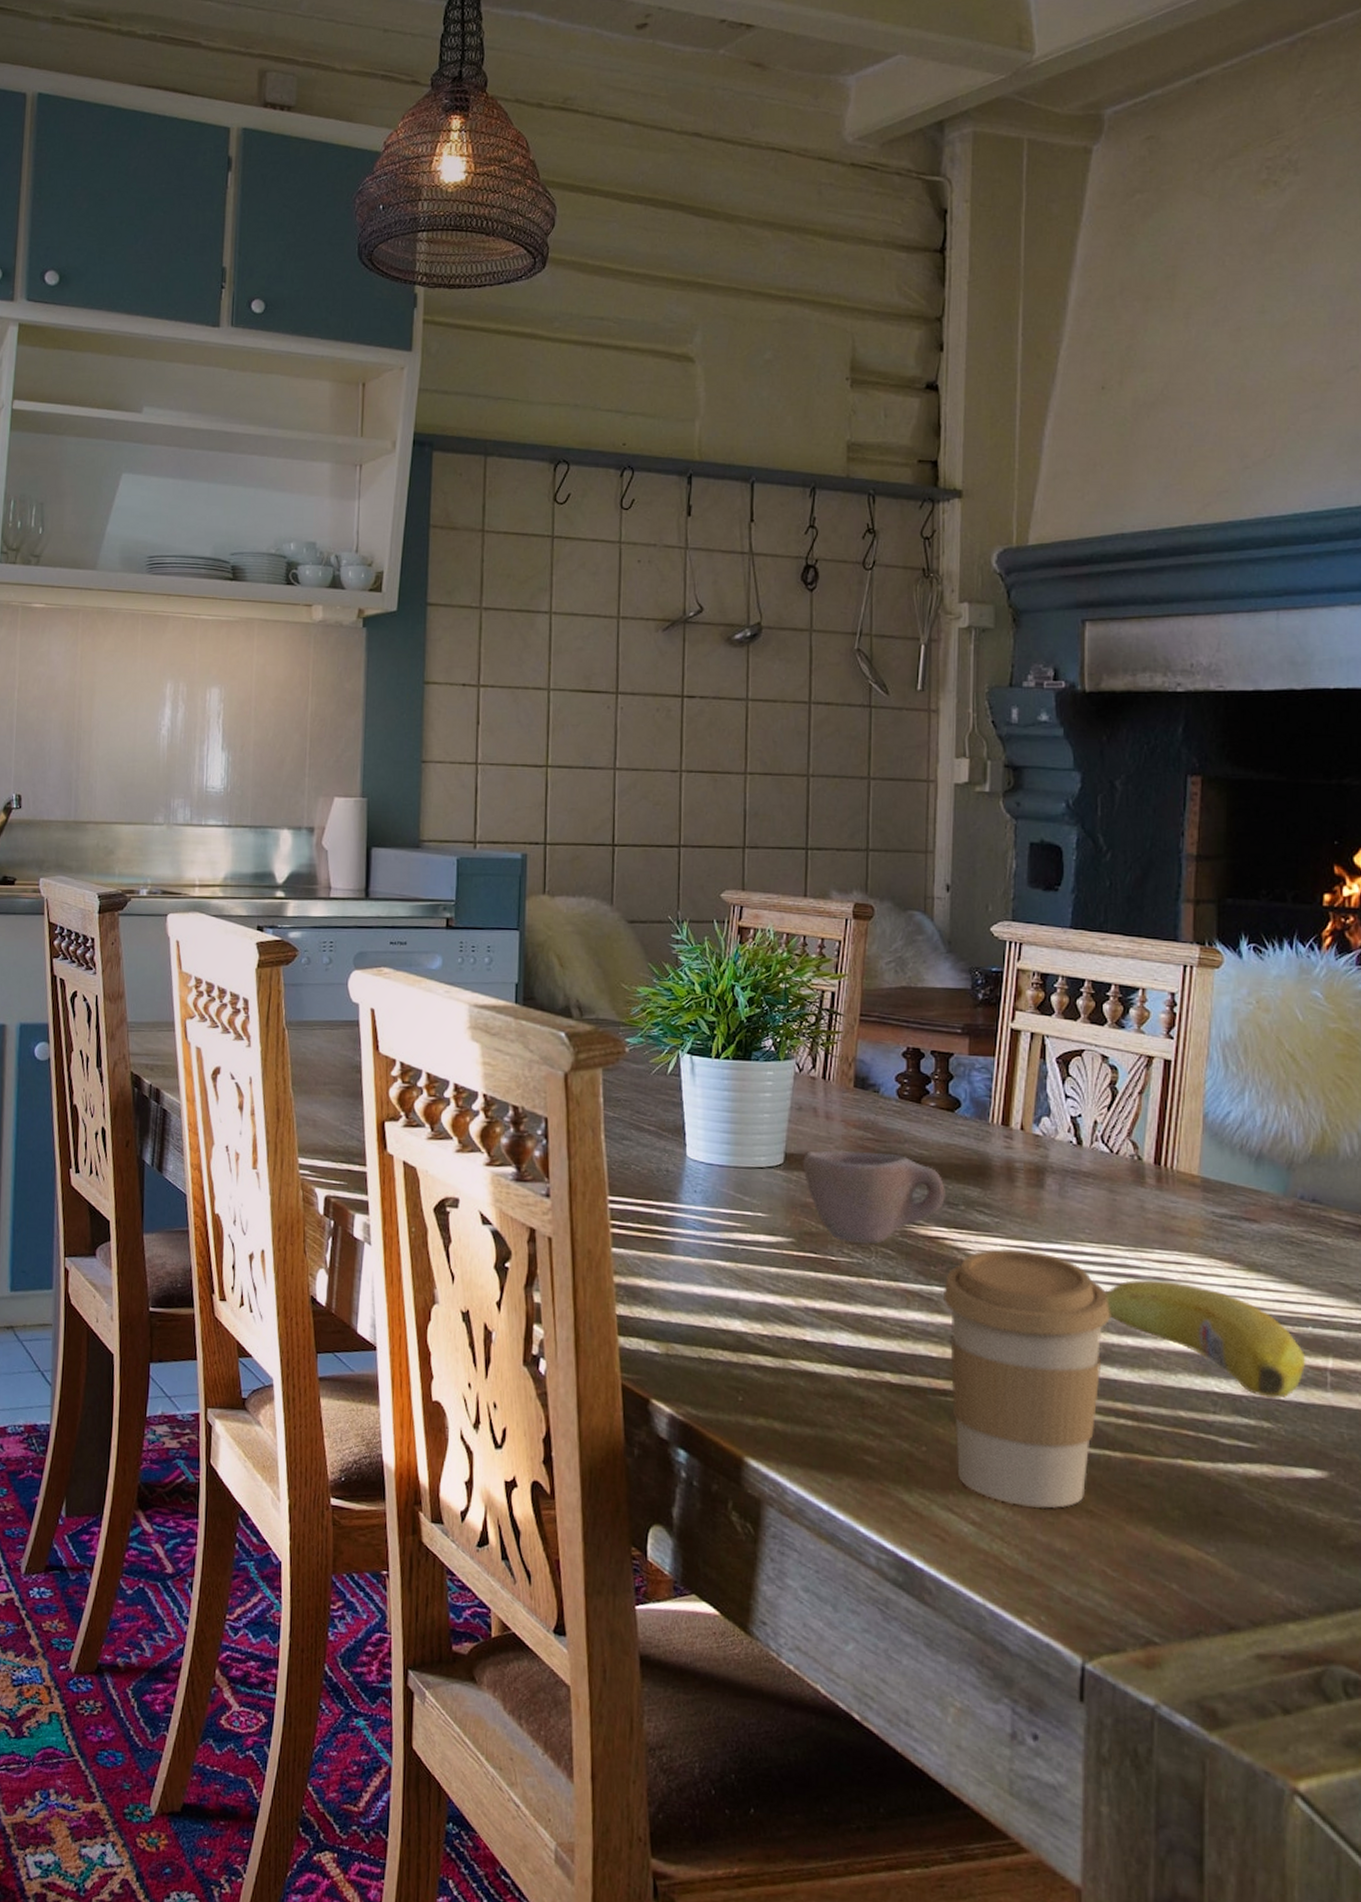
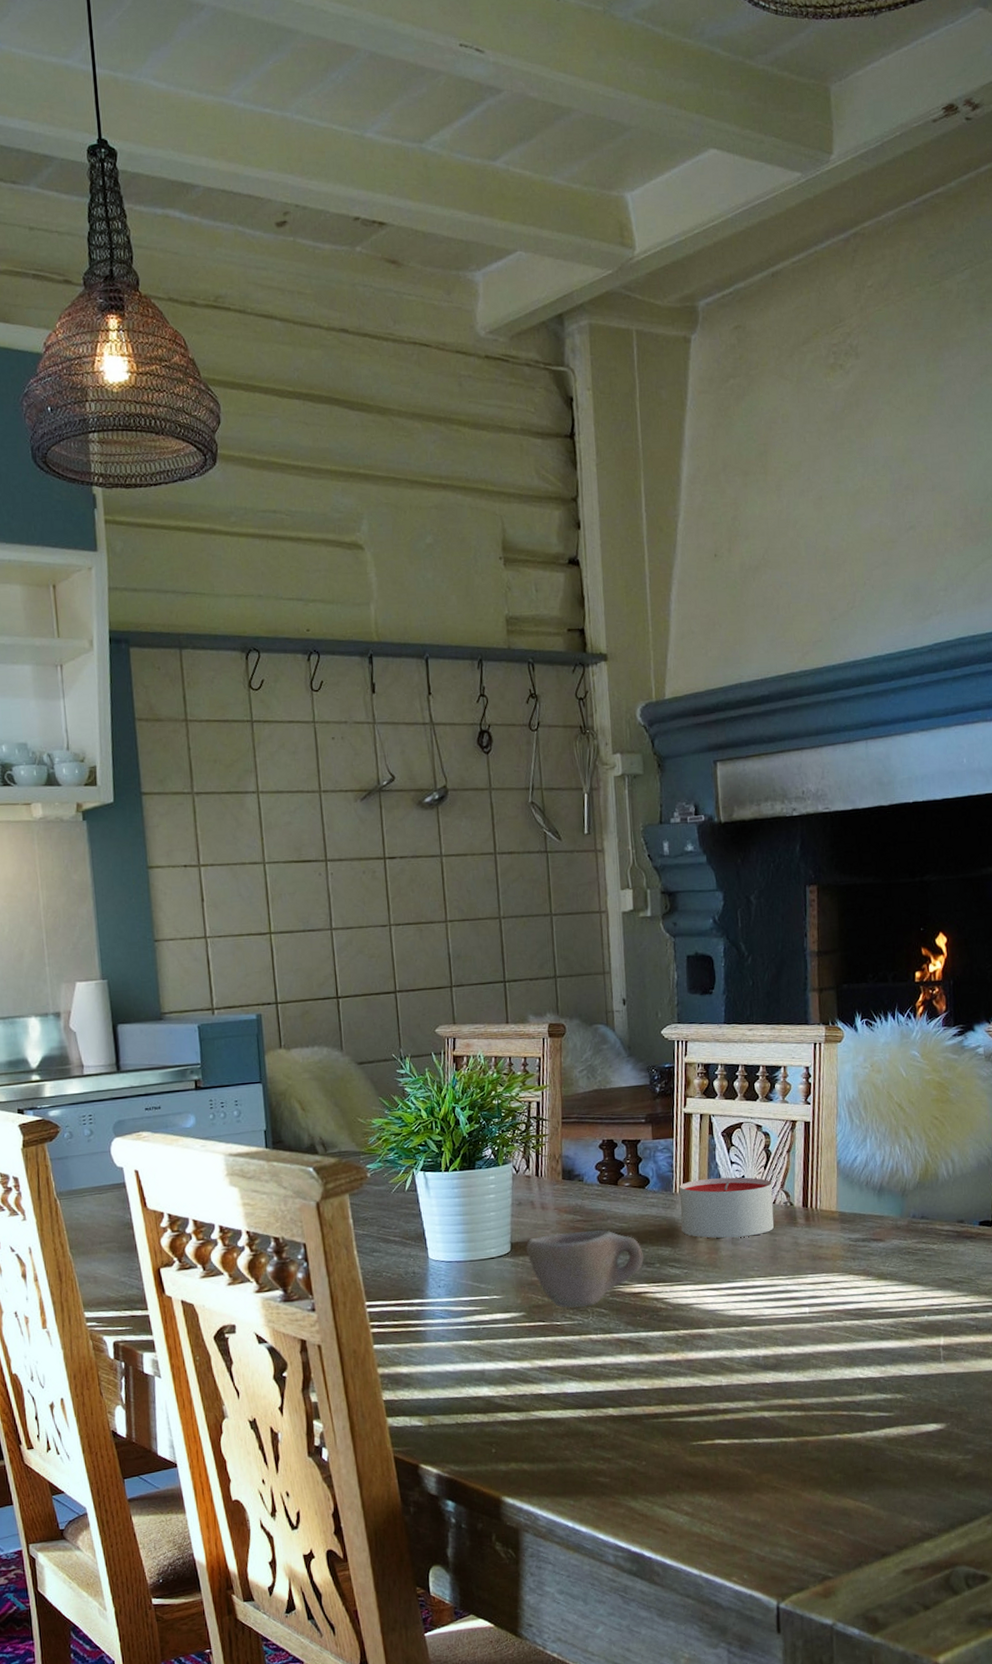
coffee cup: present [942,1248,1110,1508] -> none [648,1291,778,1494]
candle: none [996,1111,1116,1191] -> present [679,1177,774,1239]
fruit: present [1104,1279,1306,1399] -> none [772,1297,925,1376]

